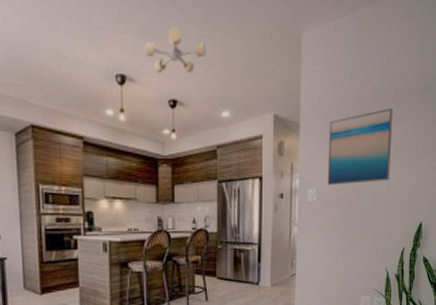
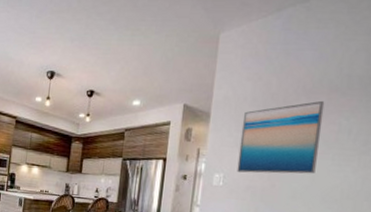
ceiling light: present [145,27,207,73] -> none [72,34,125,70]

